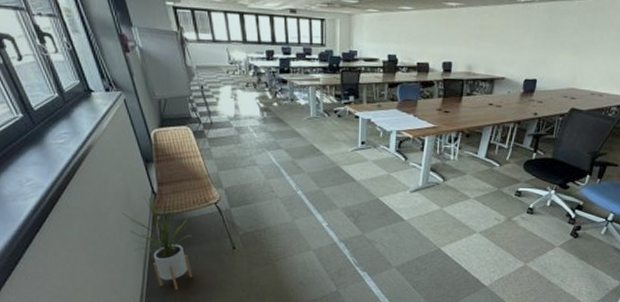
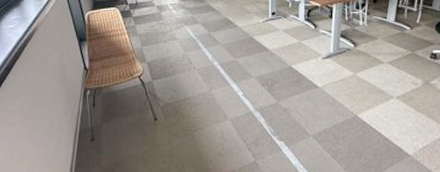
house plant: present [123,196,193,291] -> none [58,71,119,163]

